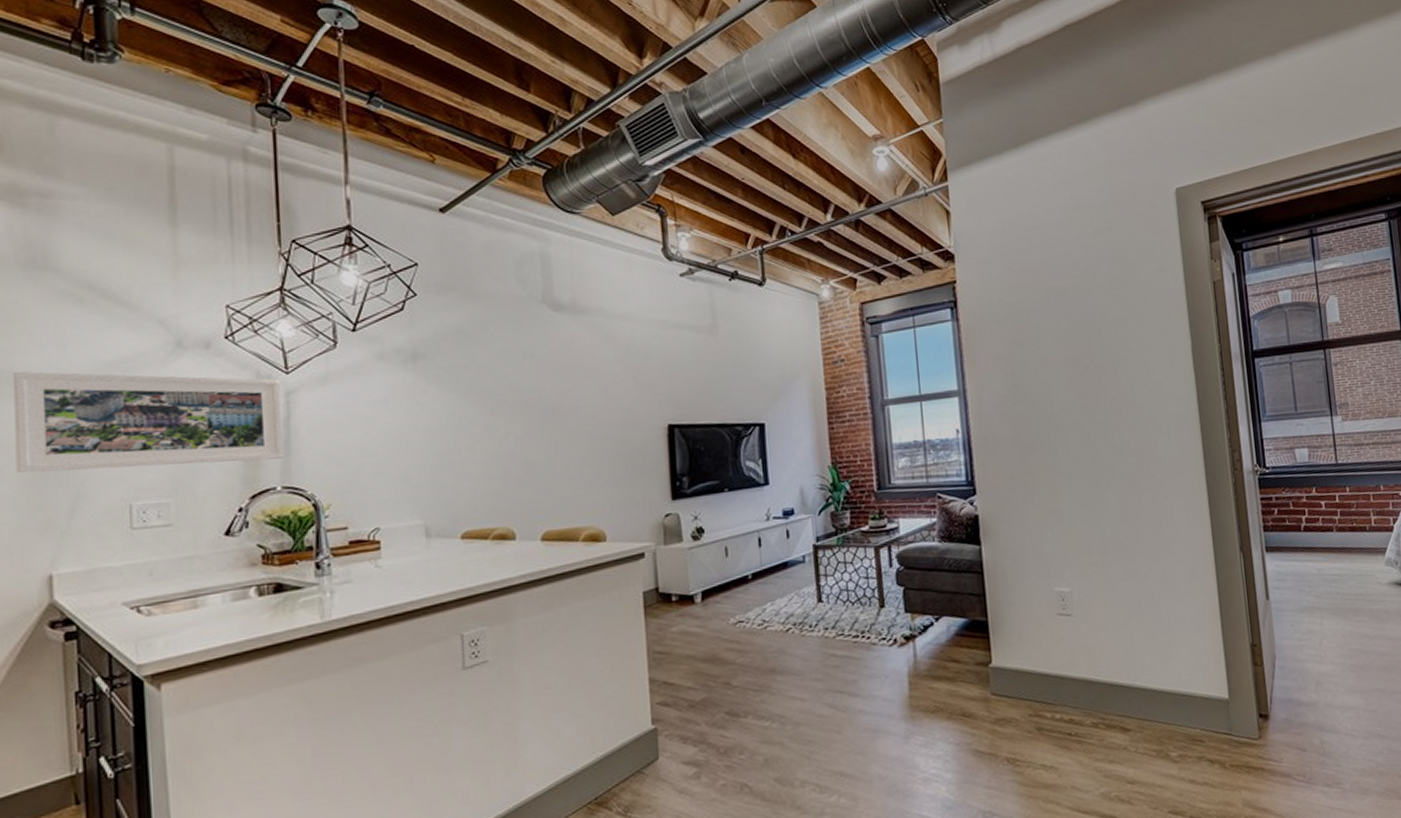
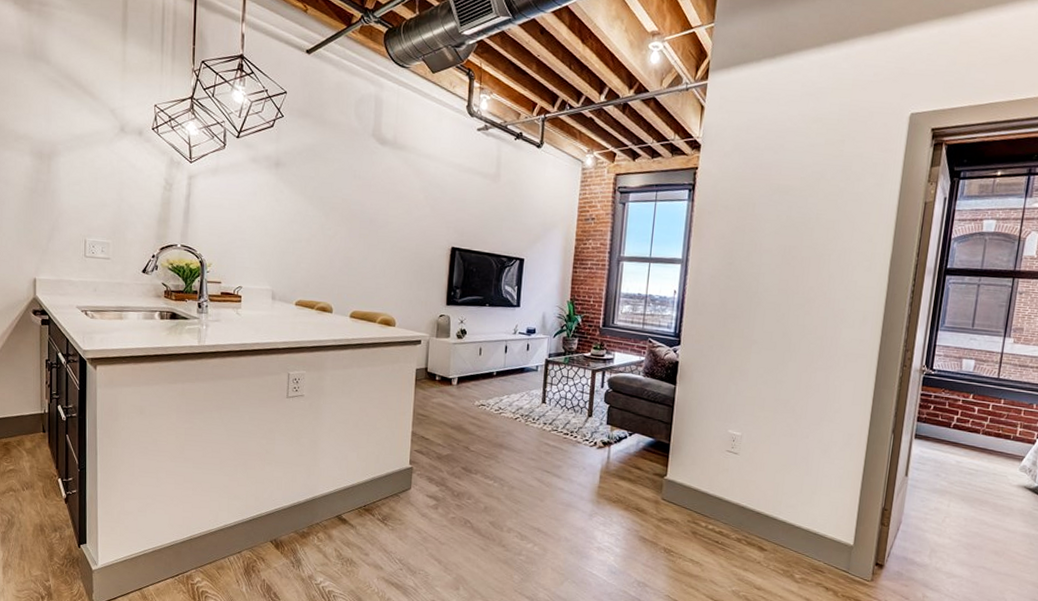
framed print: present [12,371,285,473] -> none [18,132,186,224]

